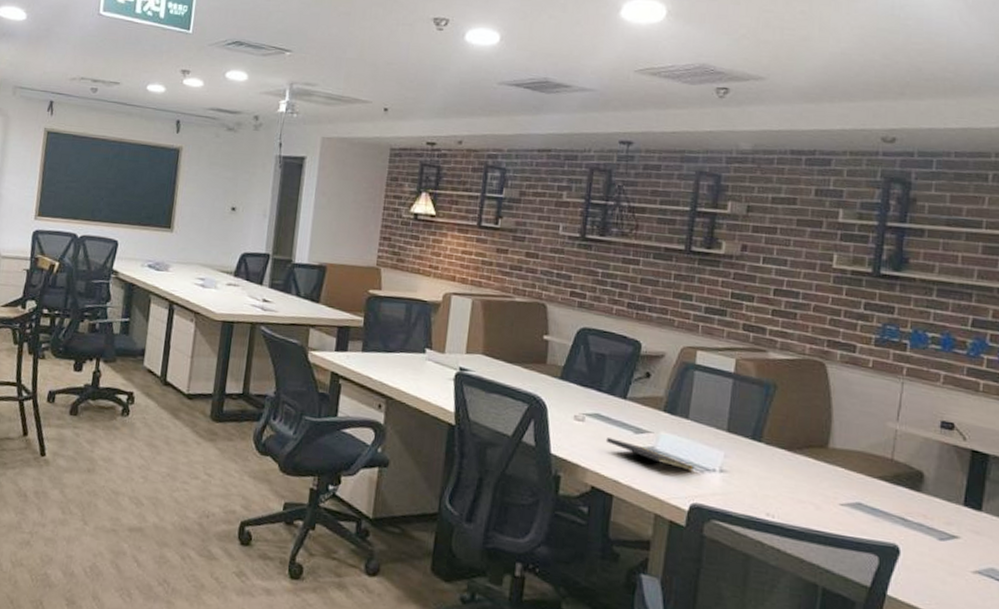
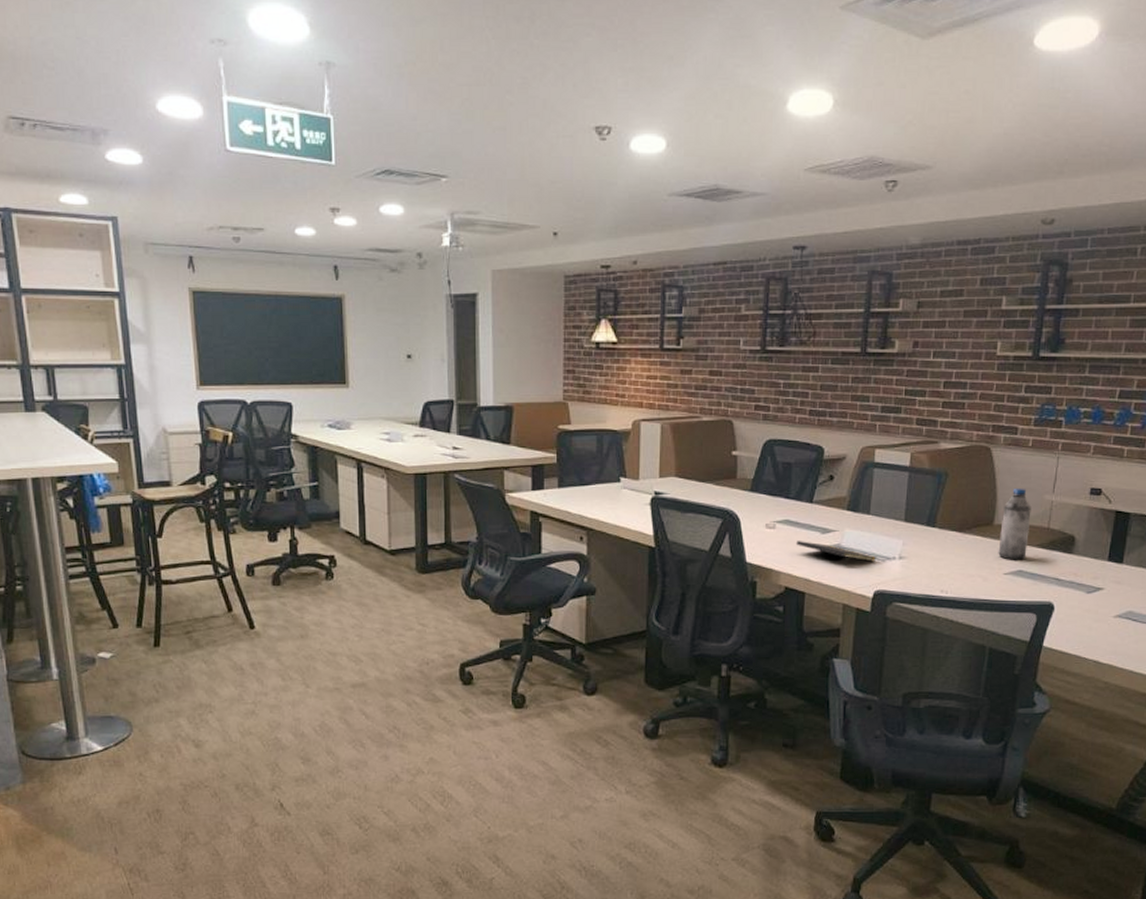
water bottle: none [833,410,872,492] -> present [998,487,1032,560]

